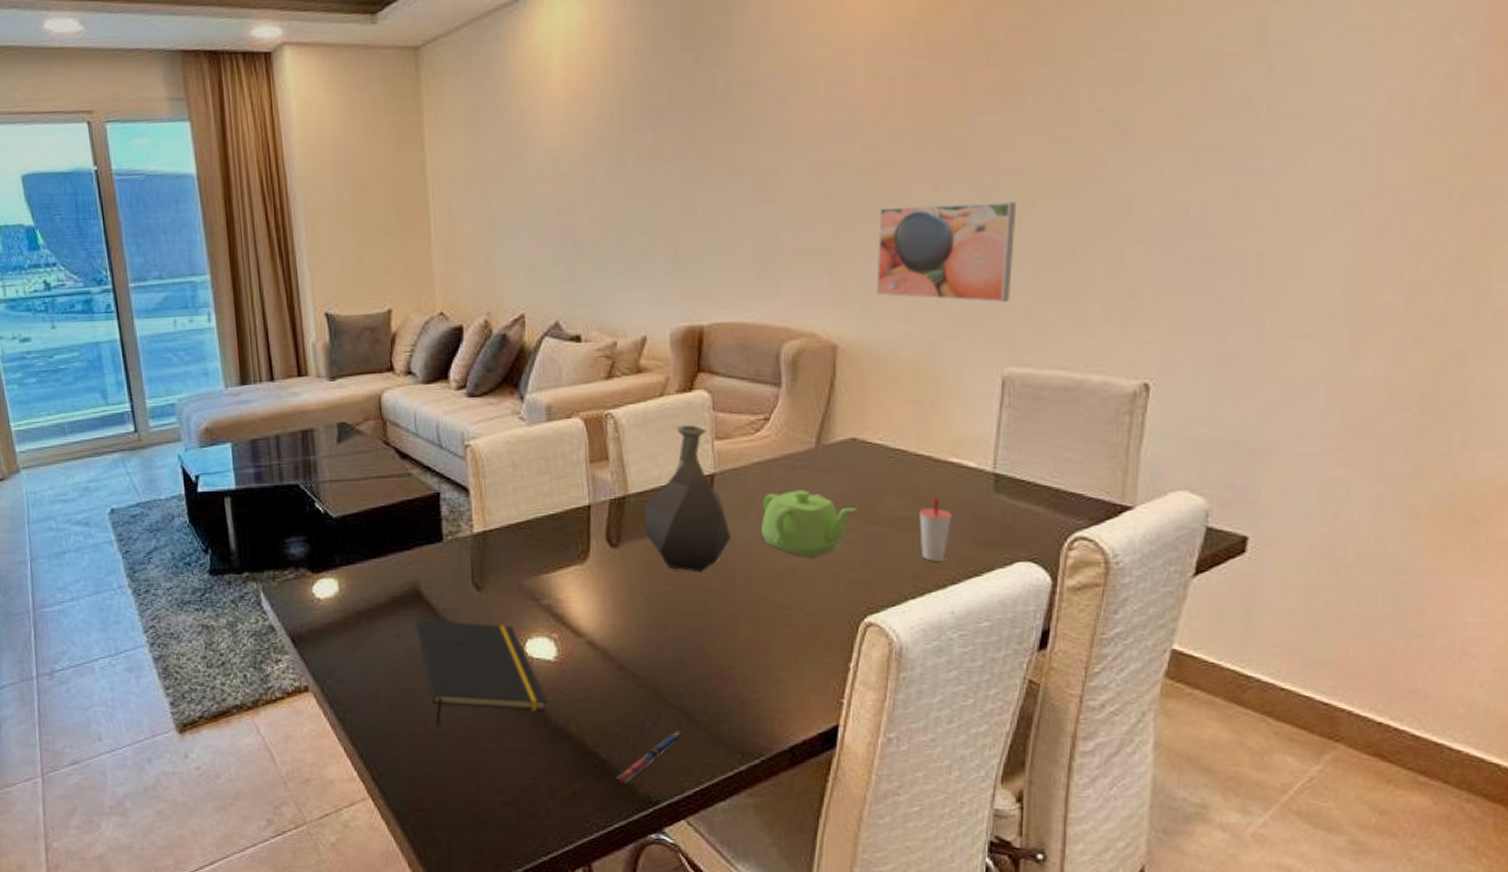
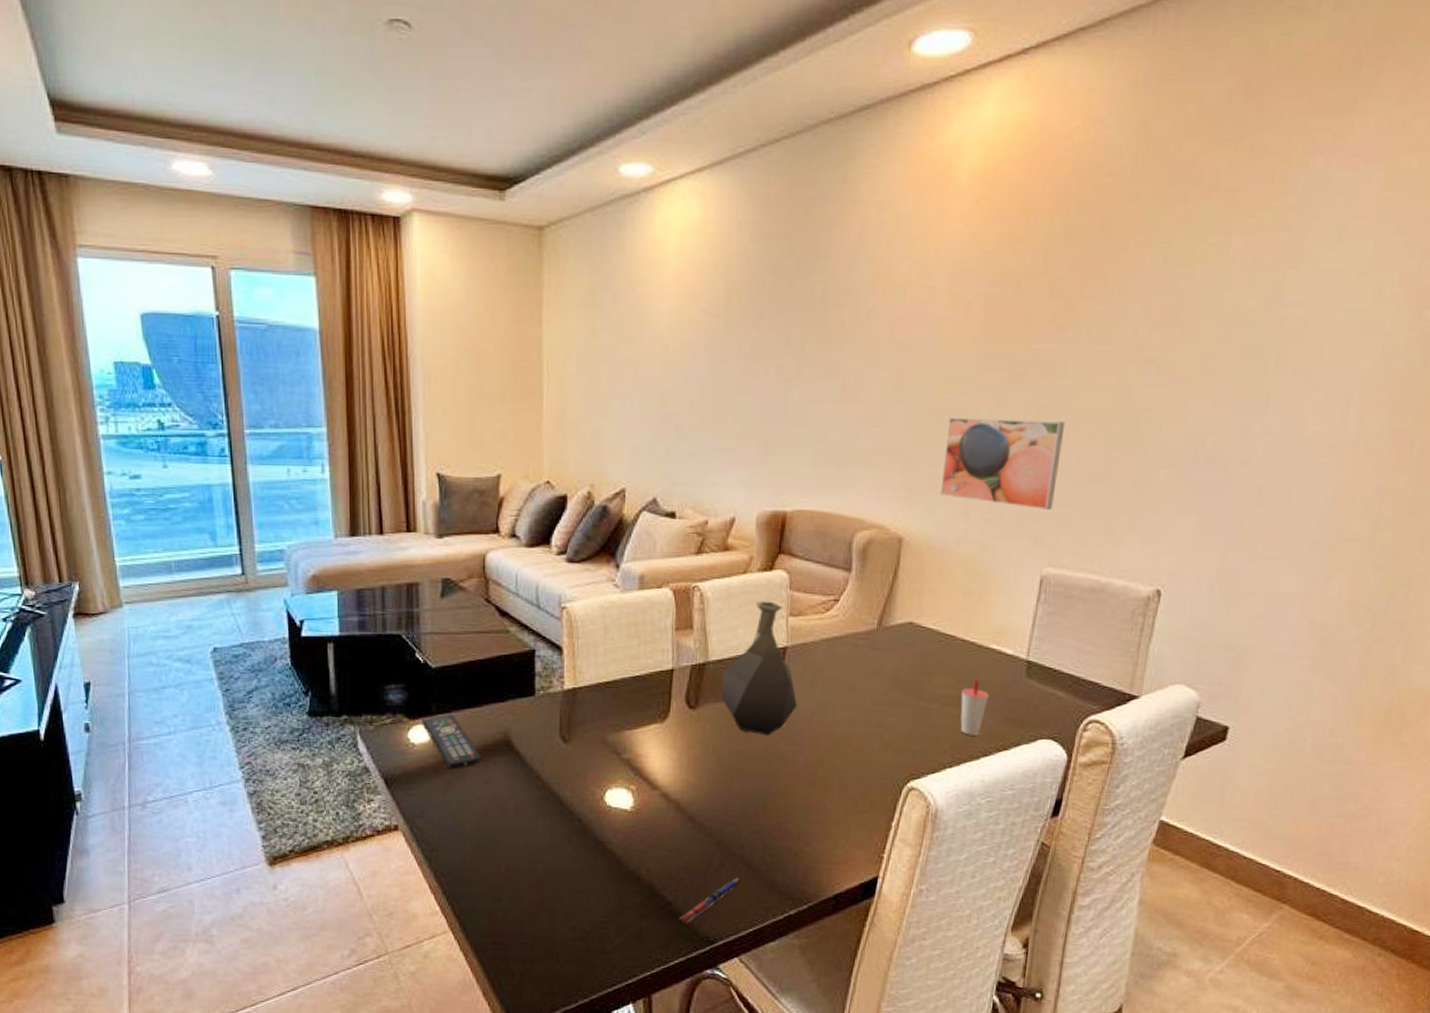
remote control: none [326,565,391,625] -> present [422,713,481,770]
notepad: present [416,618,547,728] -> none [504,766,621,868]
teapot: present [762,490,857,557] -> none [824,666,908,726]

